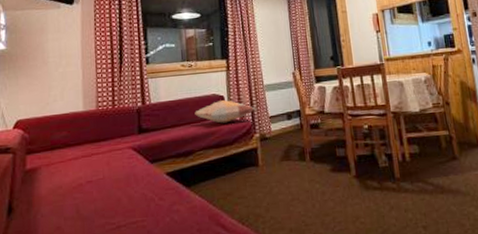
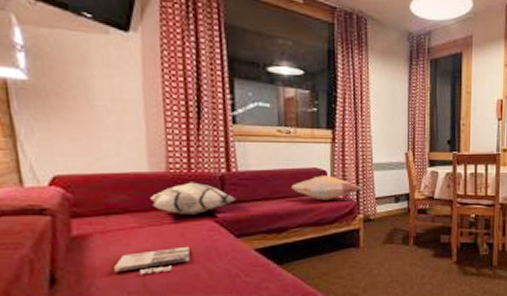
magazine: none [55,174,113,202] -> present [114,247,190,275]
decorative pillow: none [84,116,149,146] -> present [150,182,235,216]

